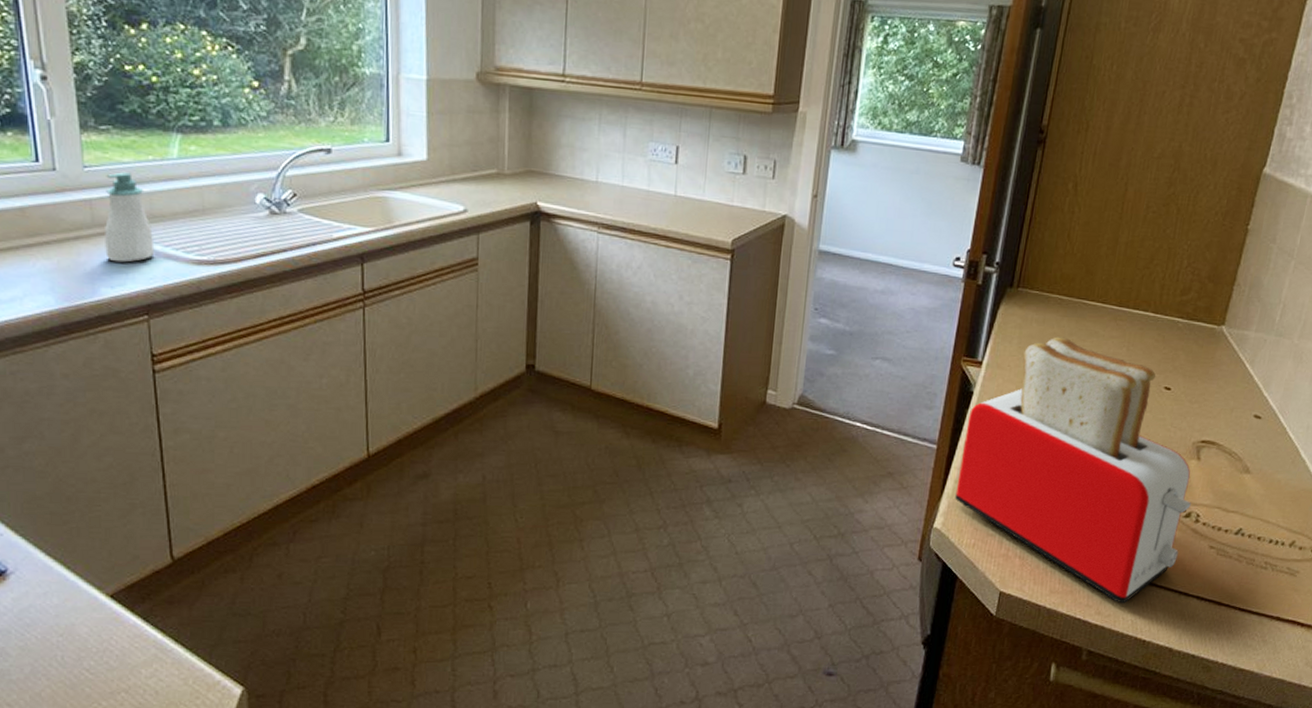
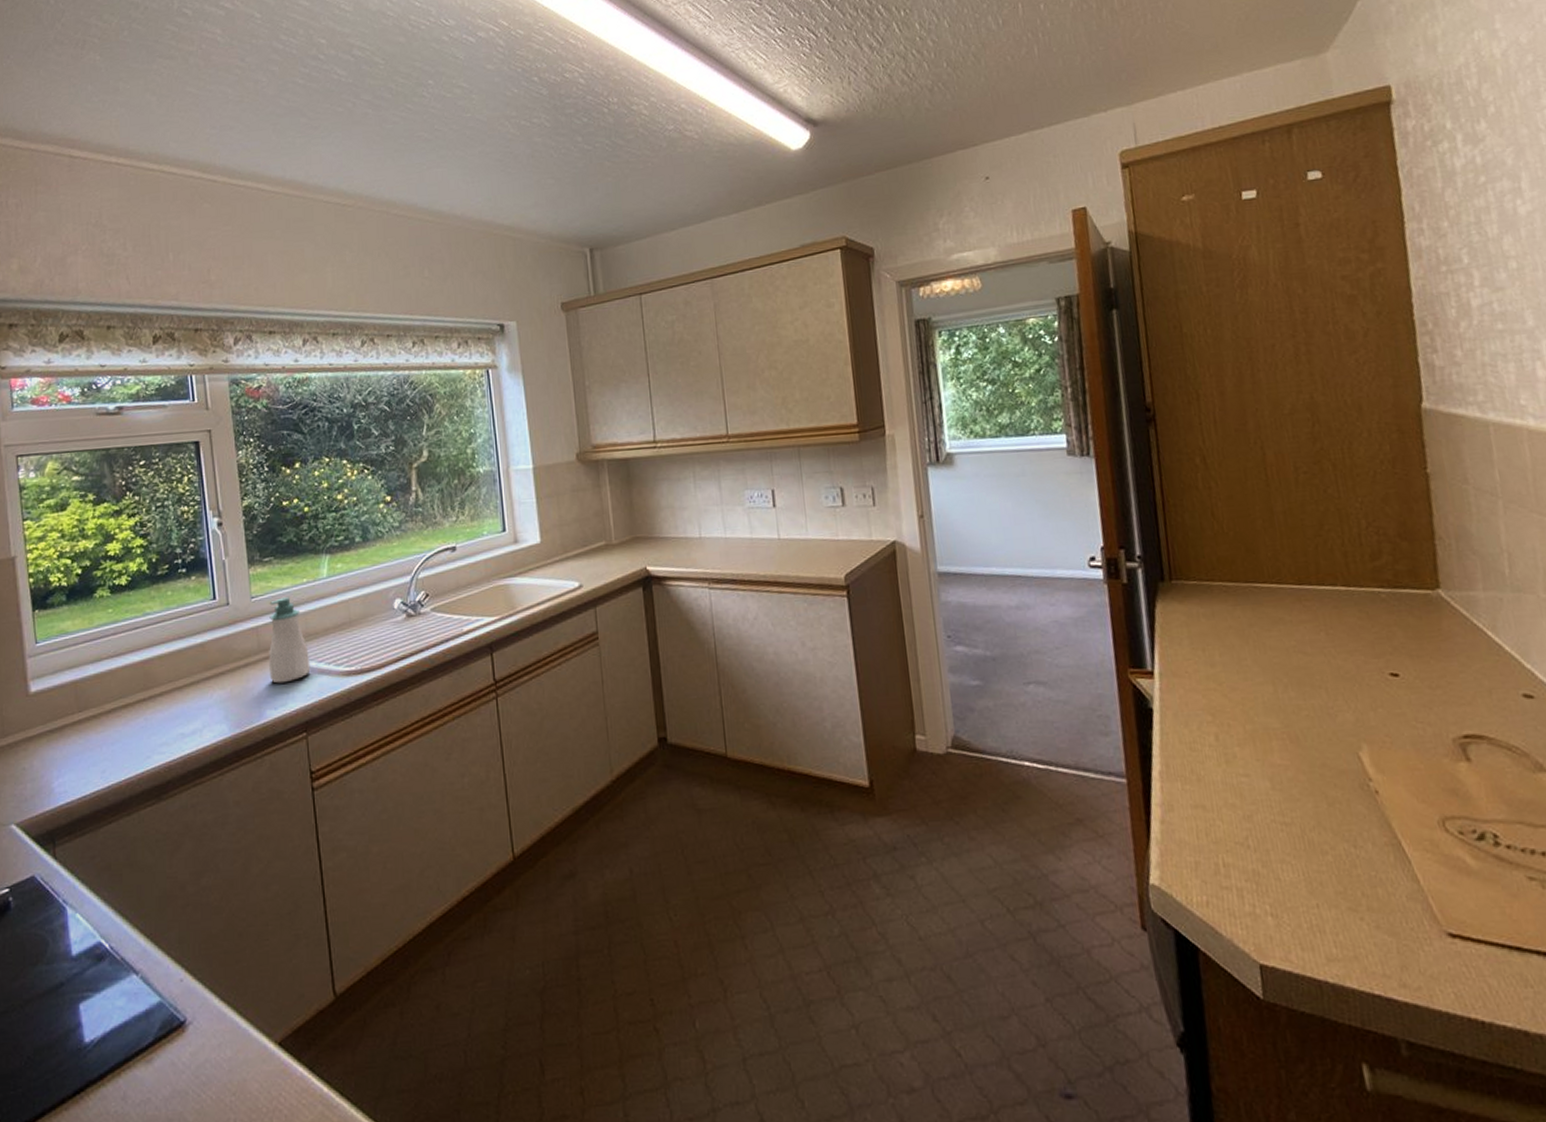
toaster: present [955,337,1191,604] -> none [1155,629,1488,970]

